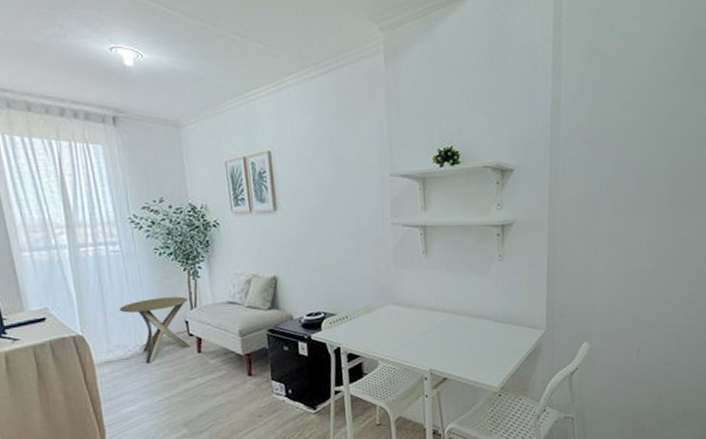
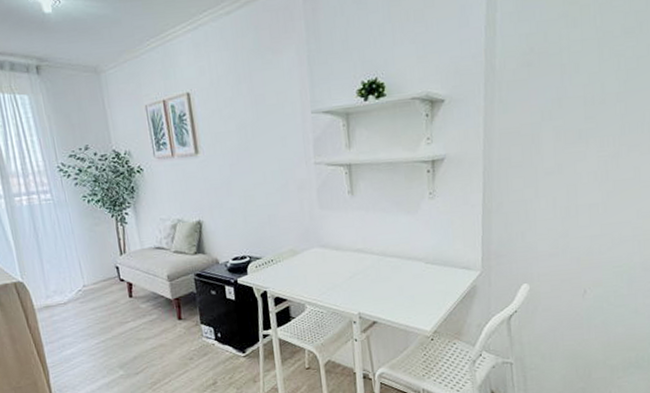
side table: present [119,296,192,363] -> none [53,242,124,308]

